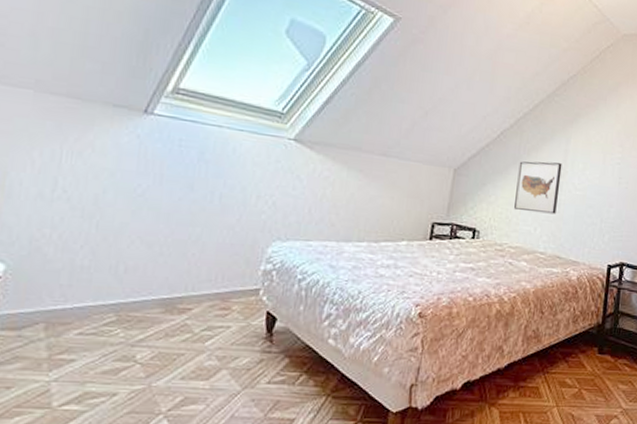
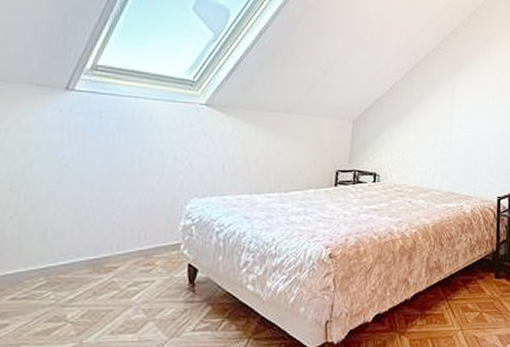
wall art: present [514,161,562,215] -> none [410,108,450,155]

